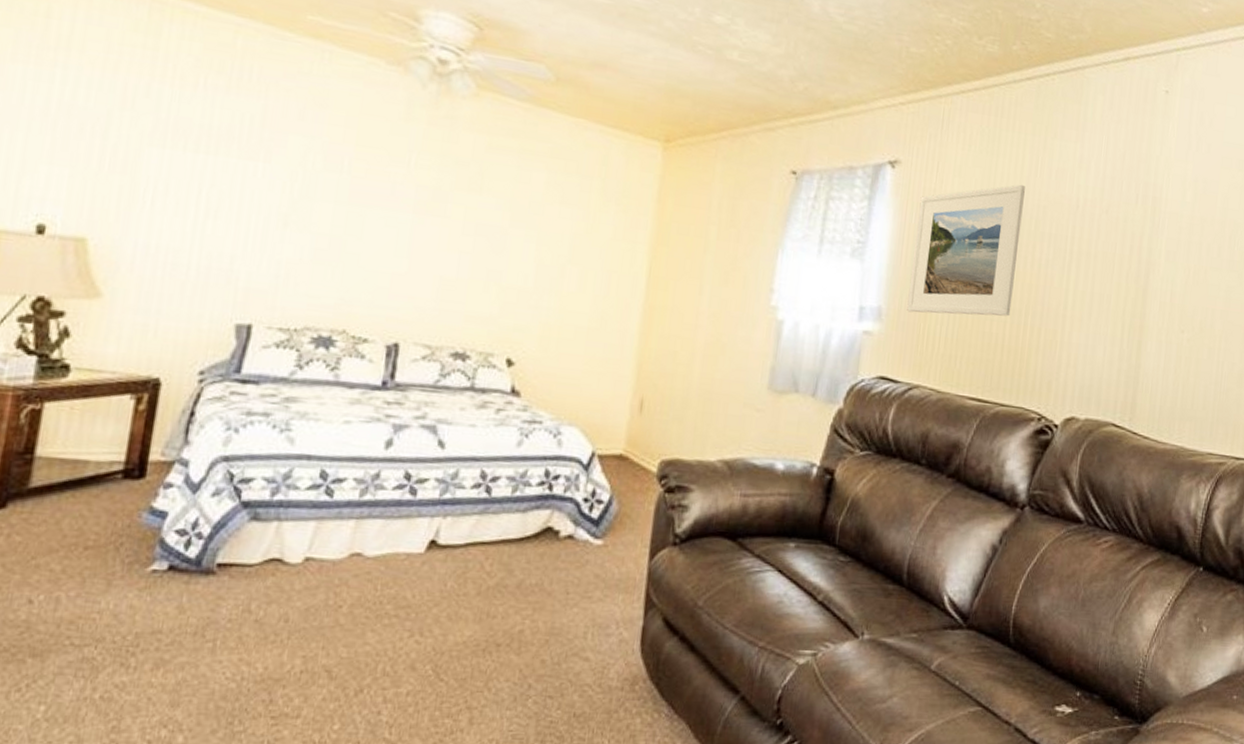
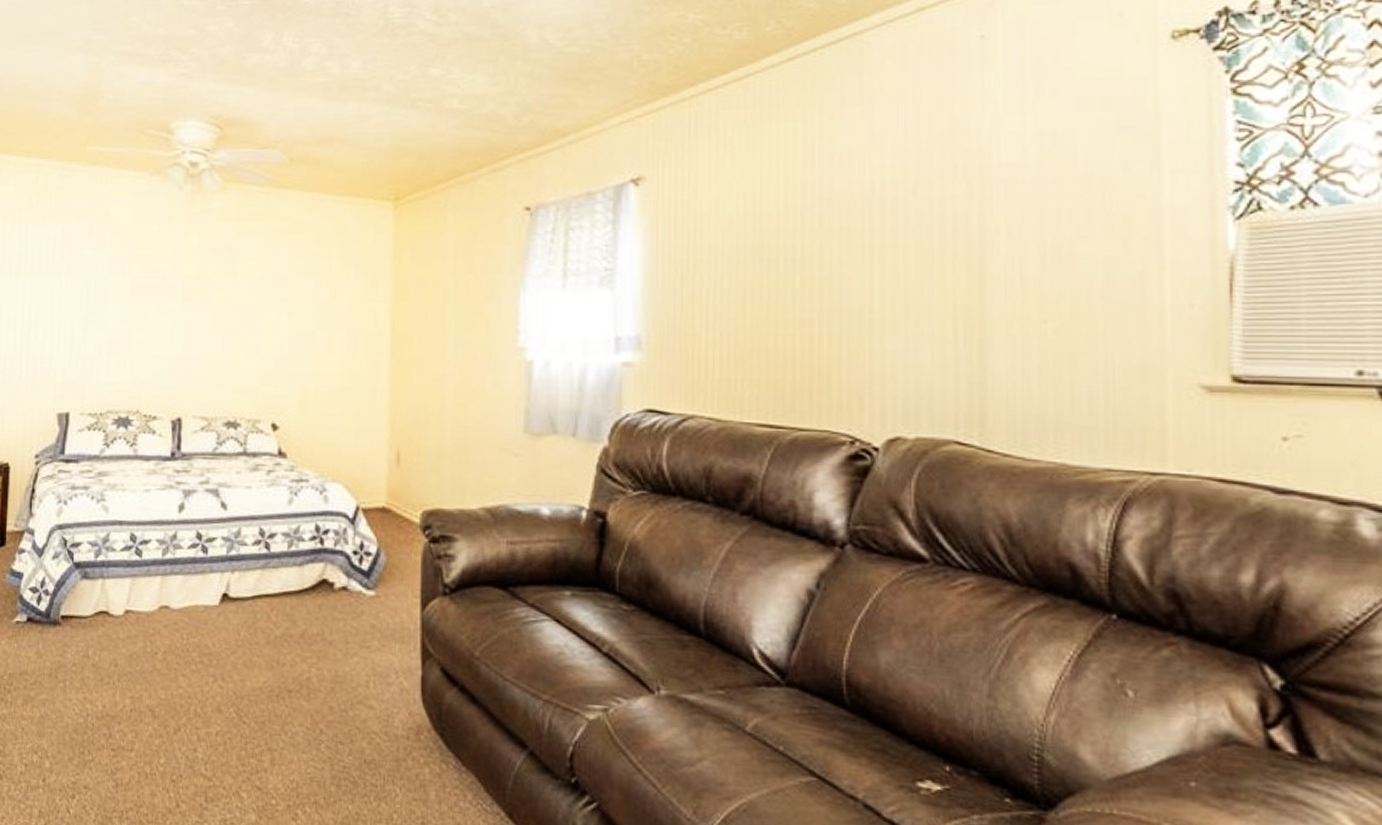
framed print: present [907,184,1025,317] -> none [670,178,801,337]

